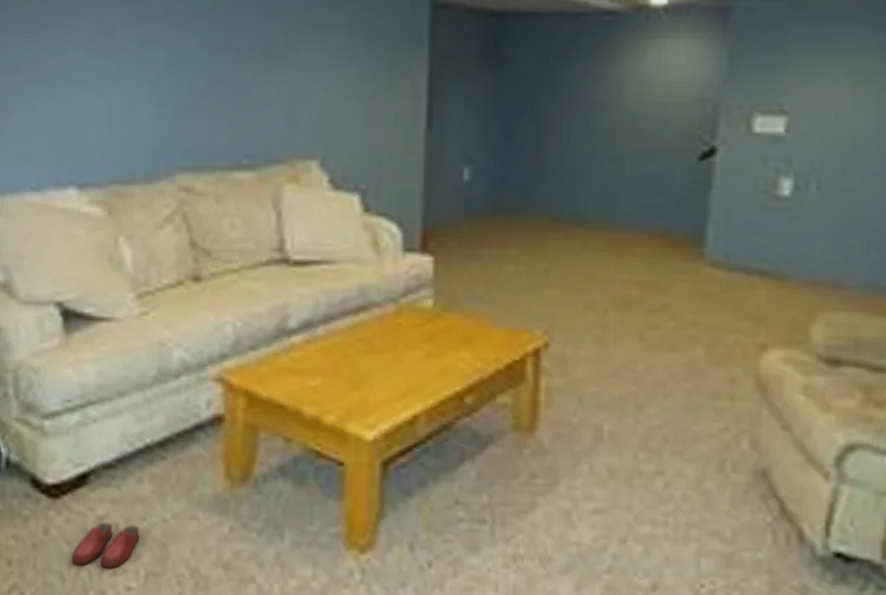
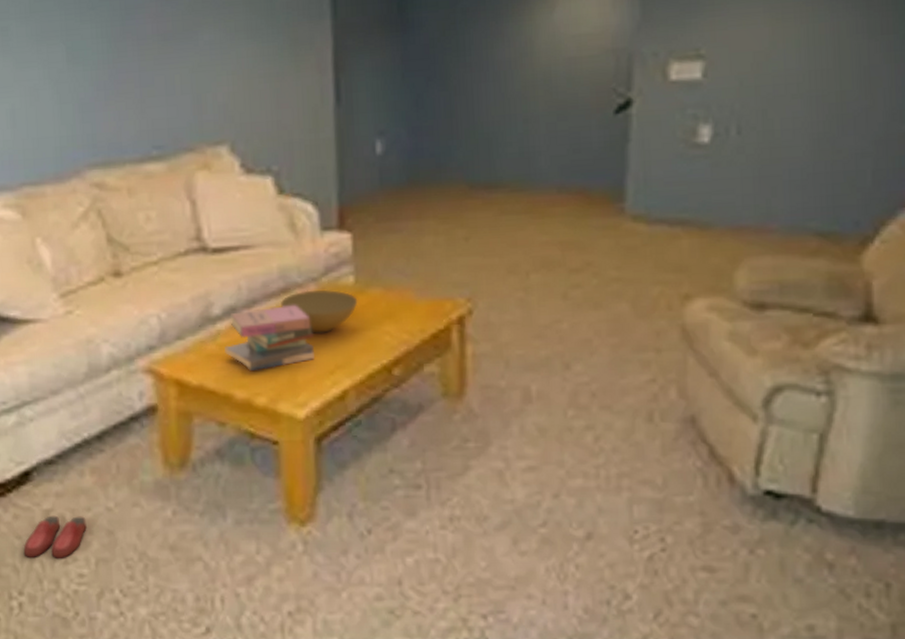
books: none [297,324,389,388] -> present [225,305,315,372]
bowl: none [358,310,435,355] -> present [281,289,358,334]

